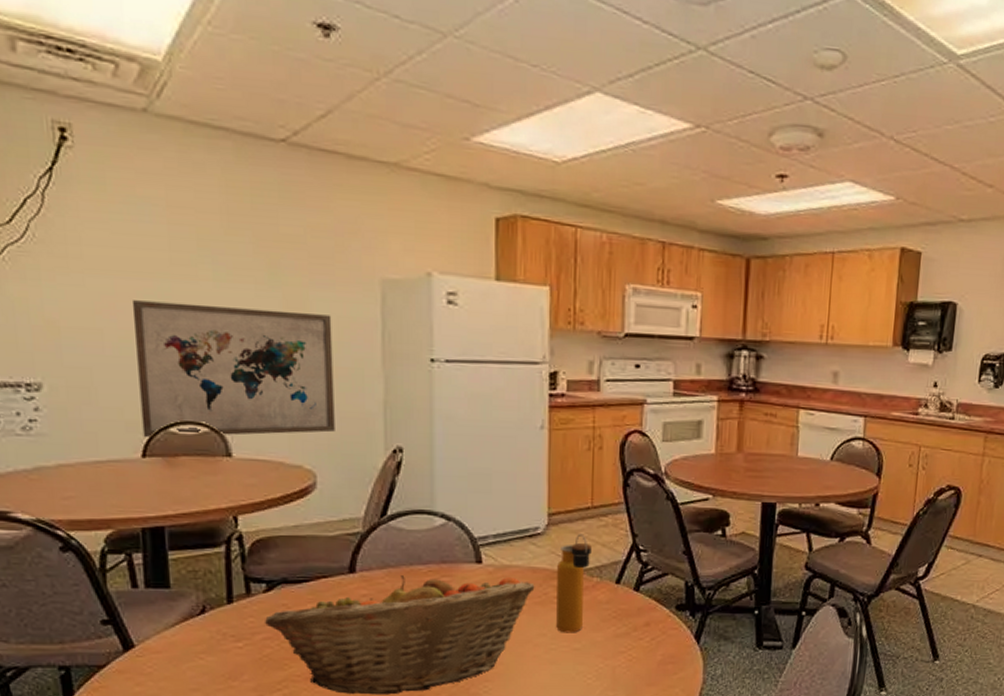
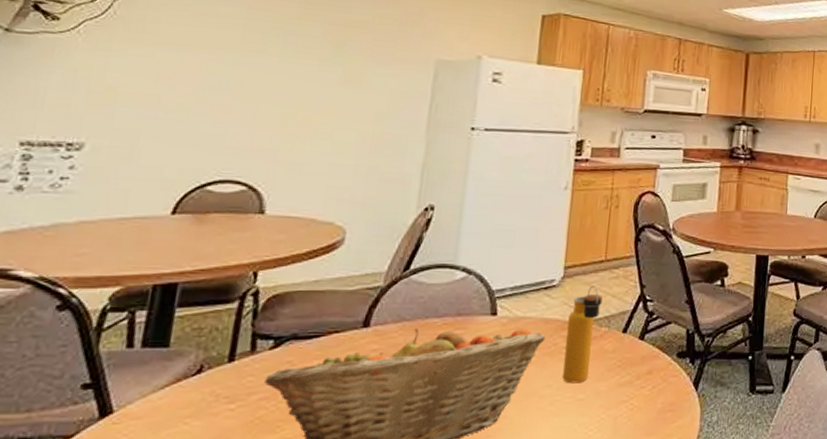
wall art: present [131,300,335,438] -> none [177,71,386,196]

